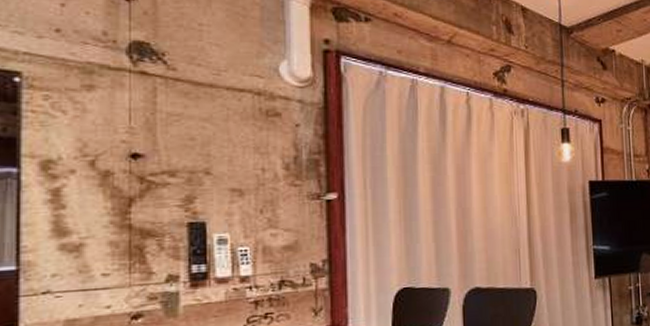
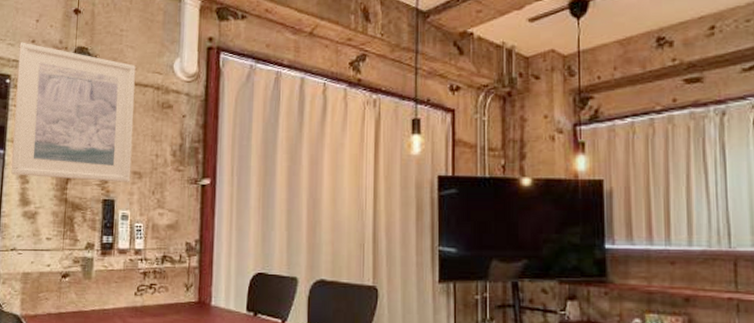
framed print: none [32,30,228,202] -> present [11,42,136,182]

